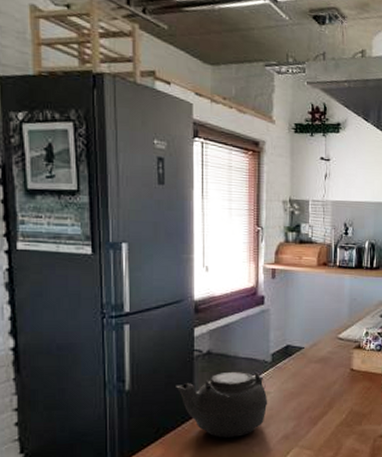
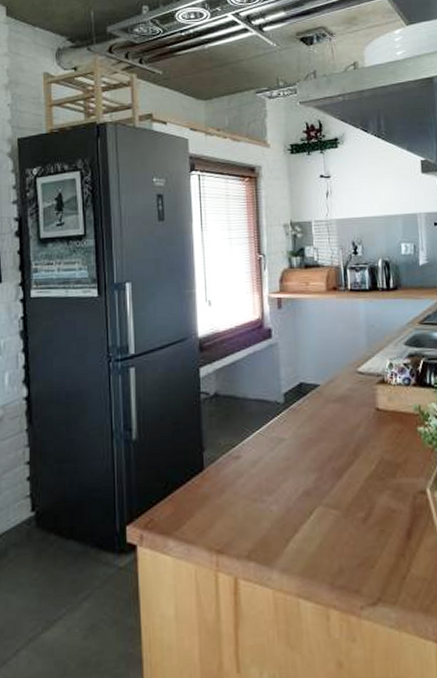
teapot: present [176,371,268,438] -> none [183,414,284,494]

